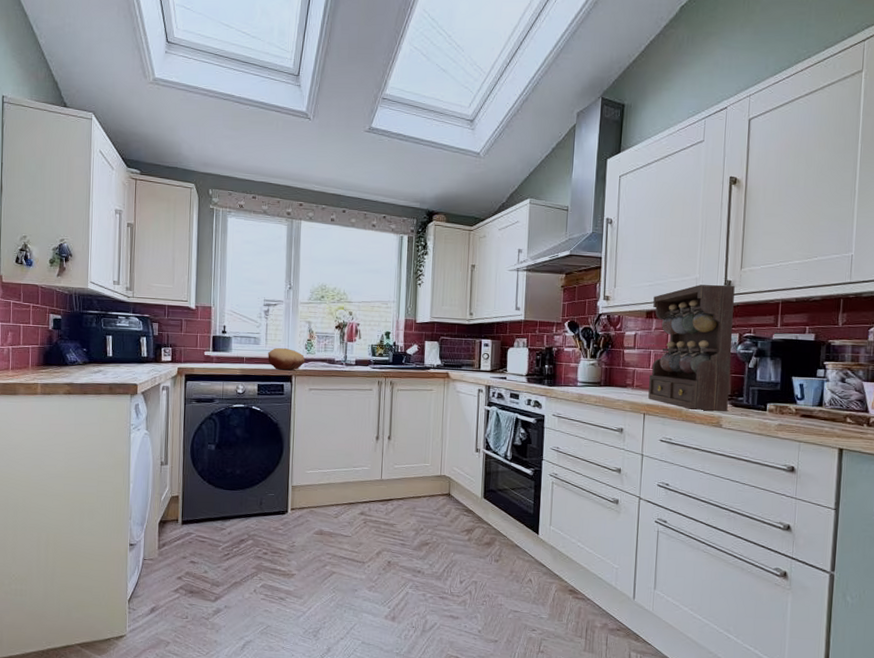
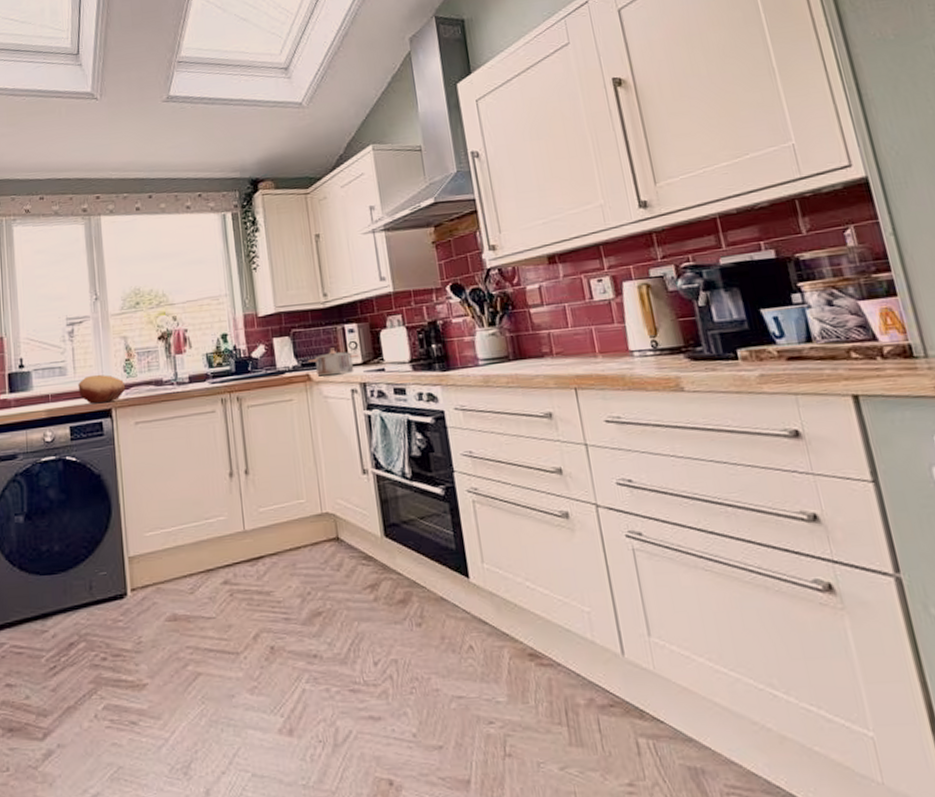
cooking pot: none [449,355,489,377] -> present [307,347,360,377]
spice rack: present [648,285,735,411] -> none [552,206,686,374]

